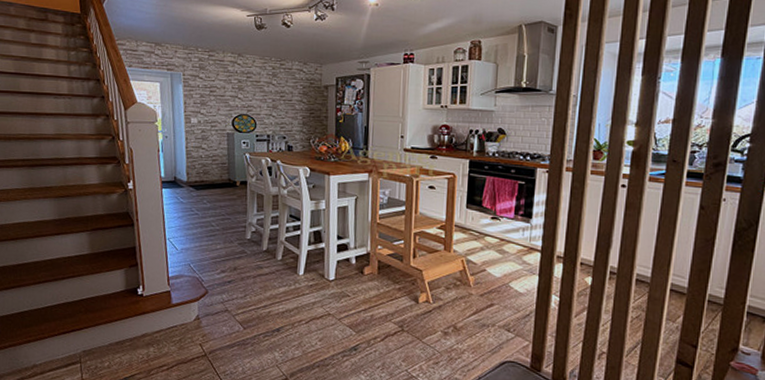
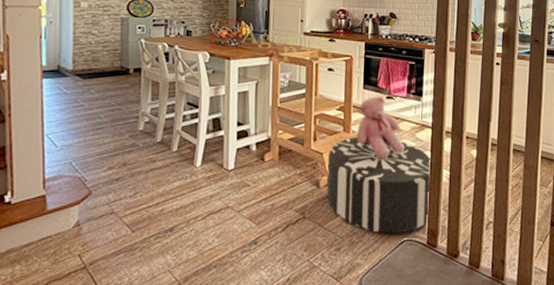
pouf: none [426,256,541,355] -> present [327,137,433,234]
stuffed bear: none [457,216,510,280] -> present [356,96,405,159]

